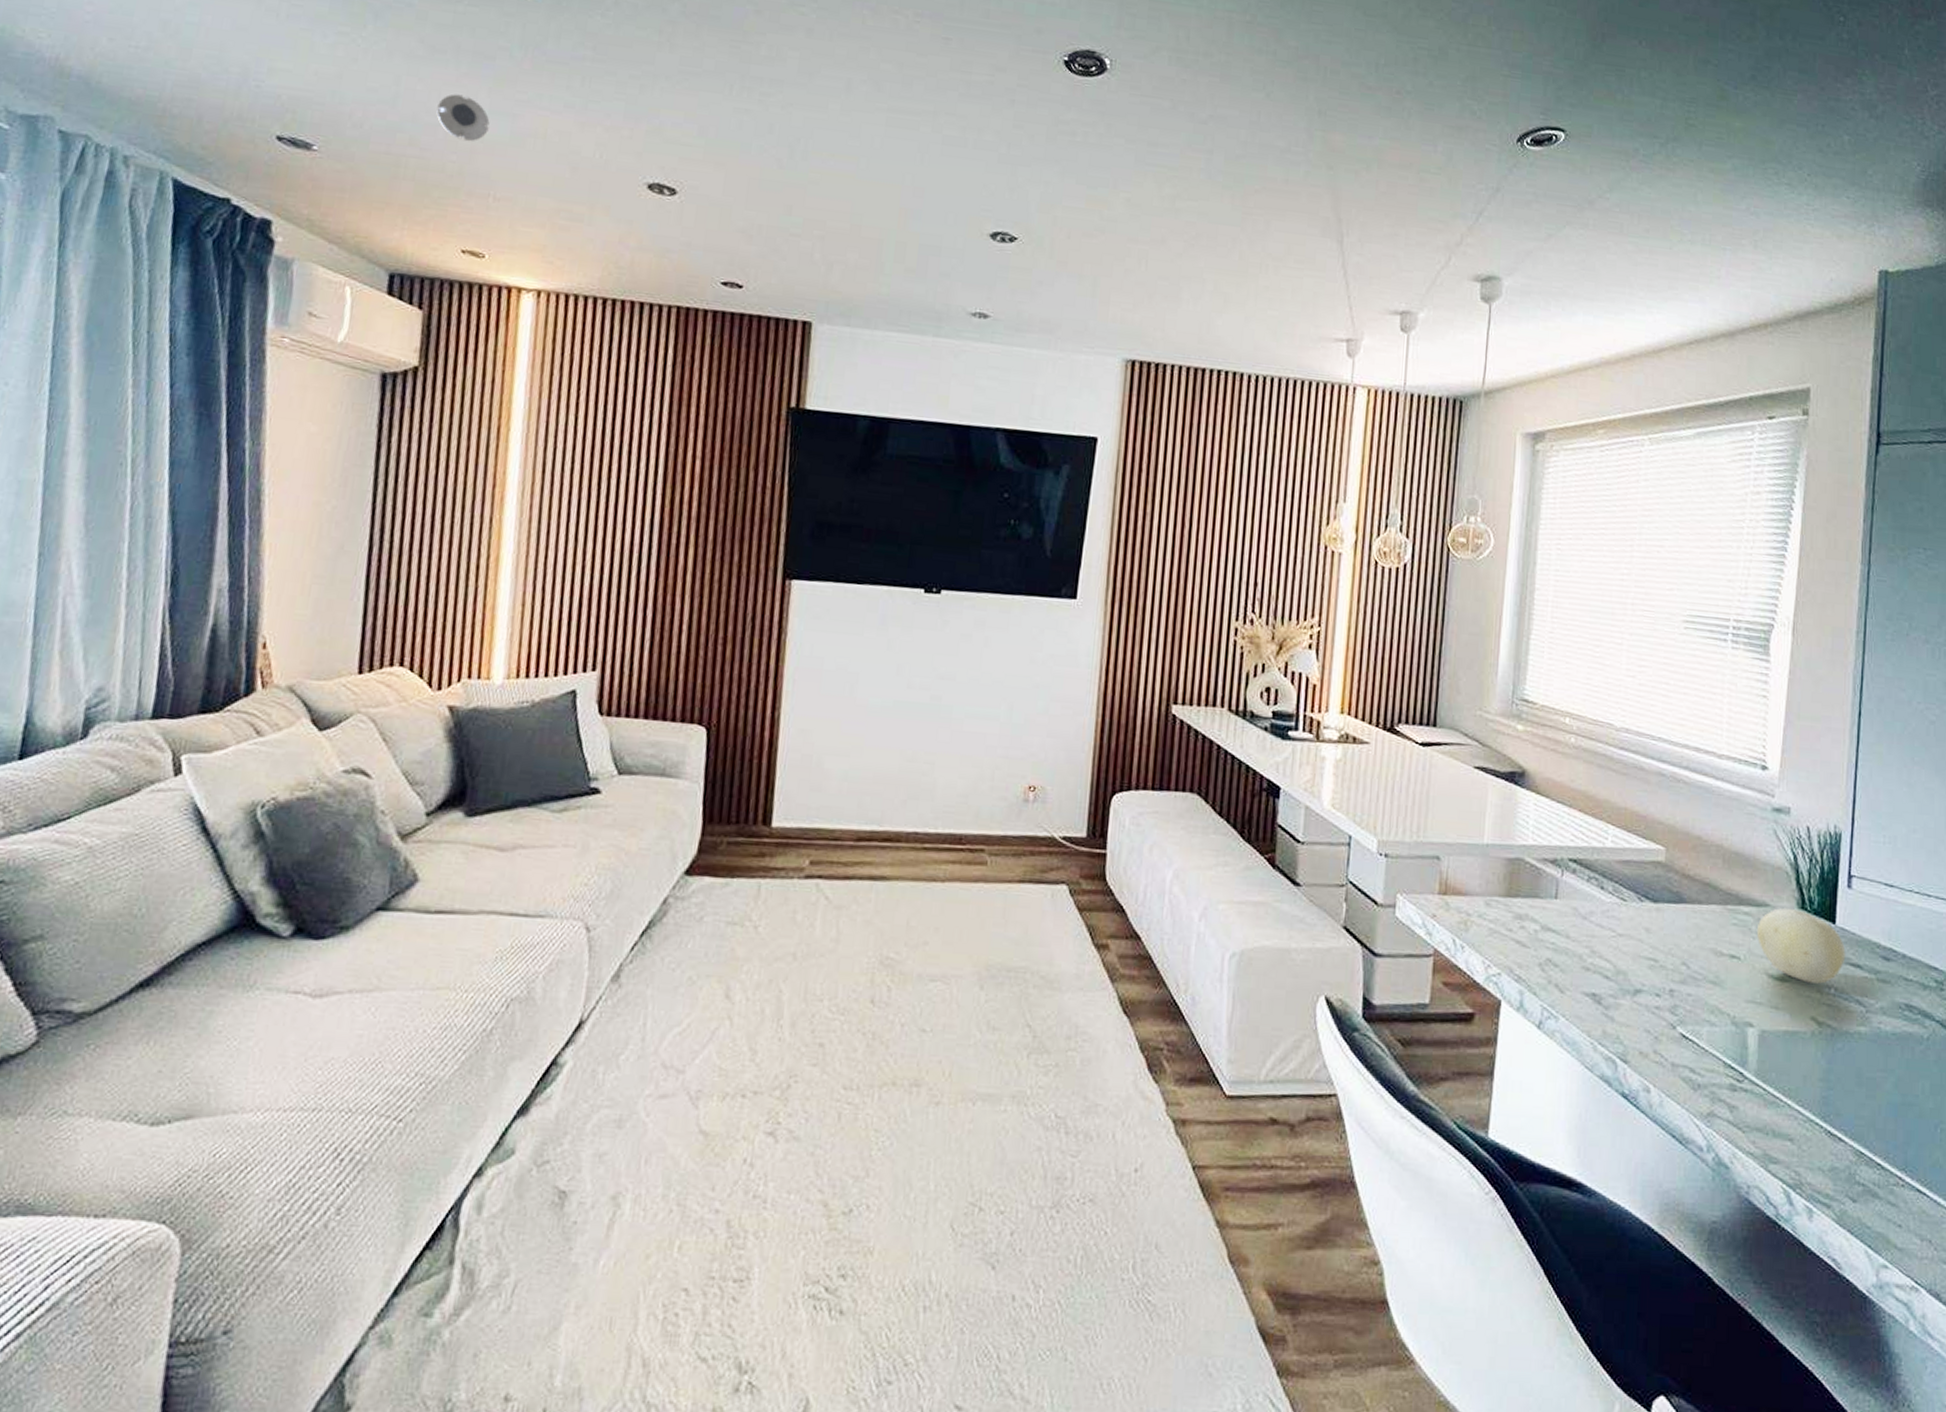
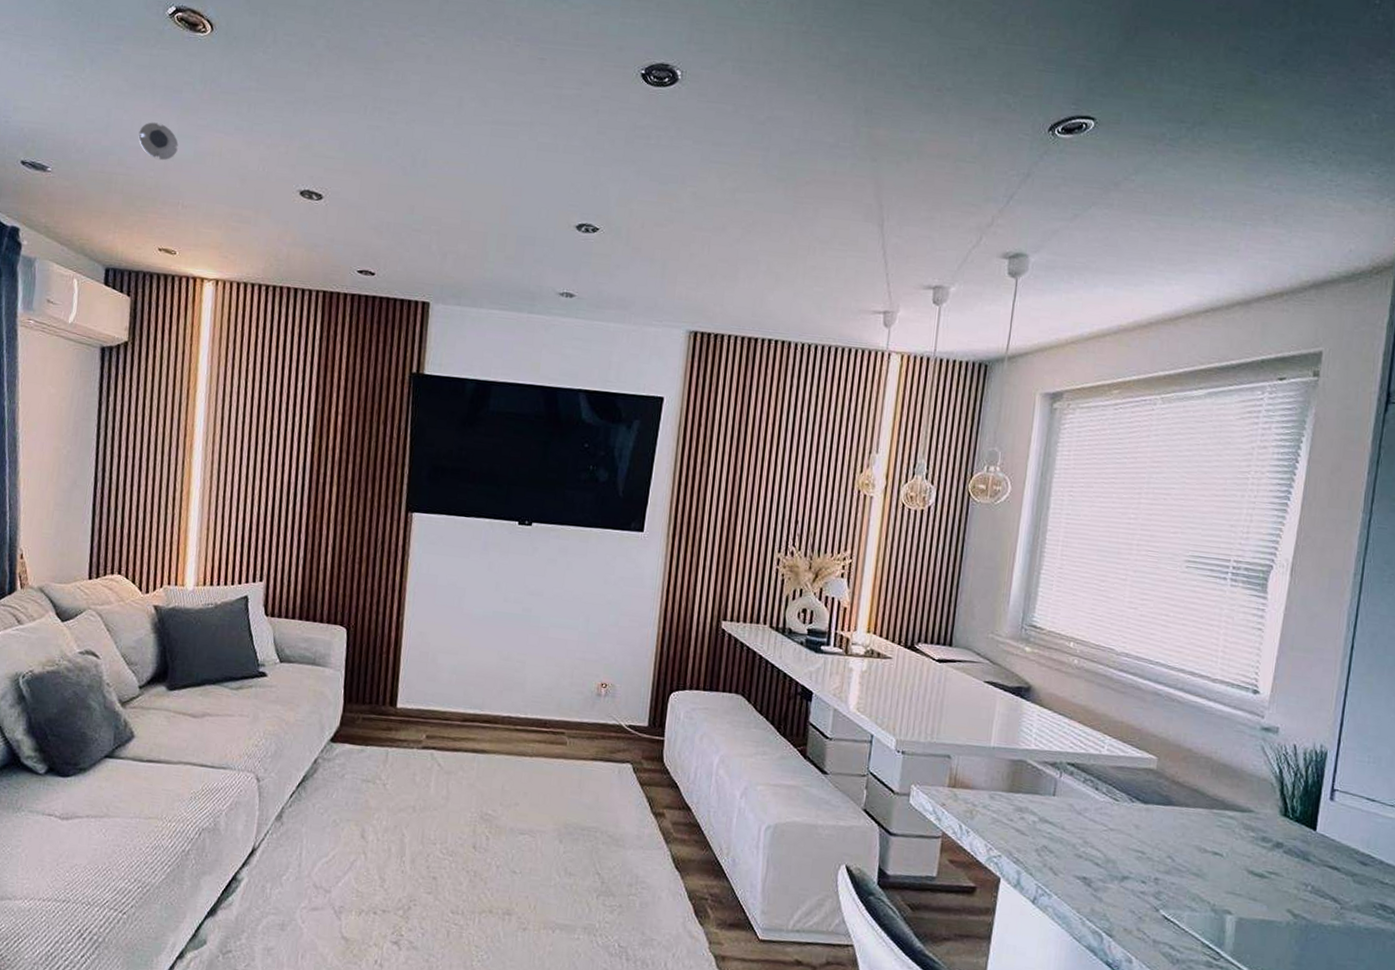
fruit: present [1756,908,1846,985] -> none [1239,814,1325,882]

